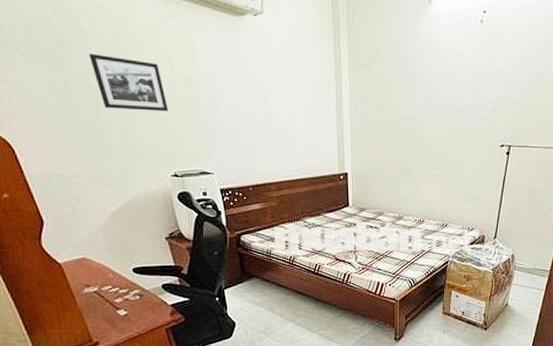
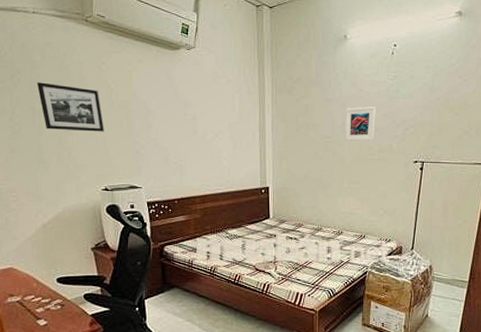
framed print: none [428,83,462,123] -> present [345,106,376,141]

